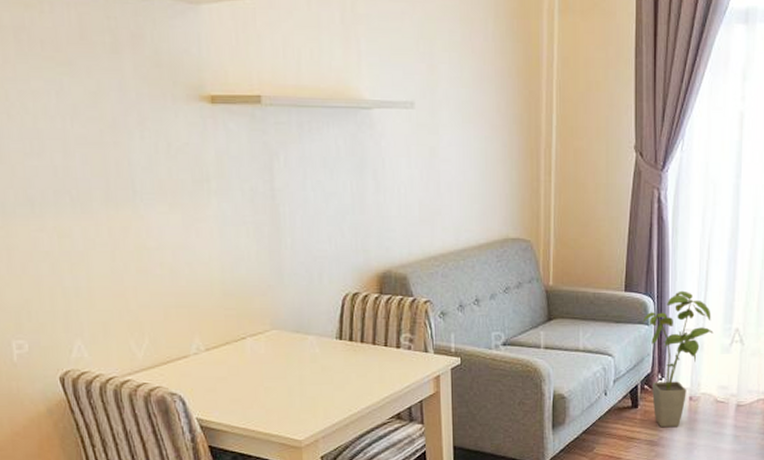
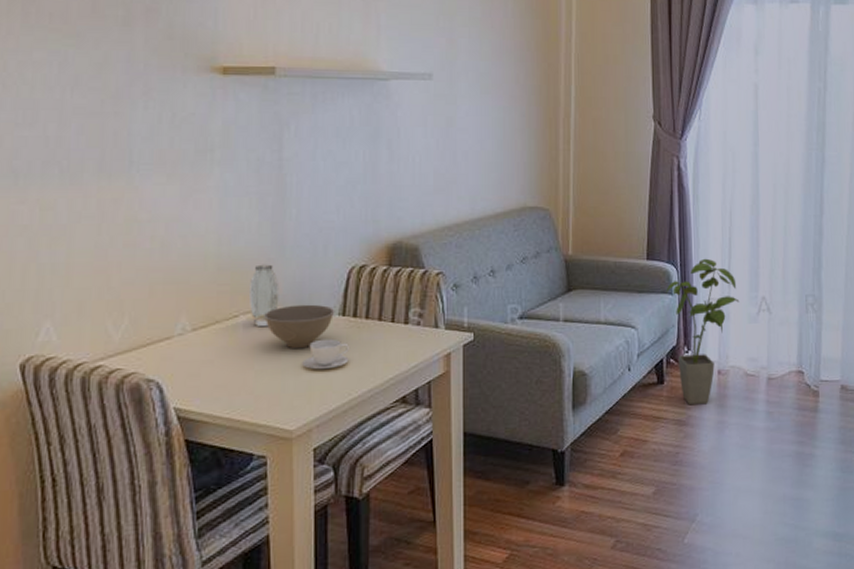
vase: none [254,290,281,347] -> present [249,264,279,326]
bowl: none [269,328,333,369] -> present [264,304,335,349]
teacup: none [306,360,348,388] -> present [302,338,349,370]

